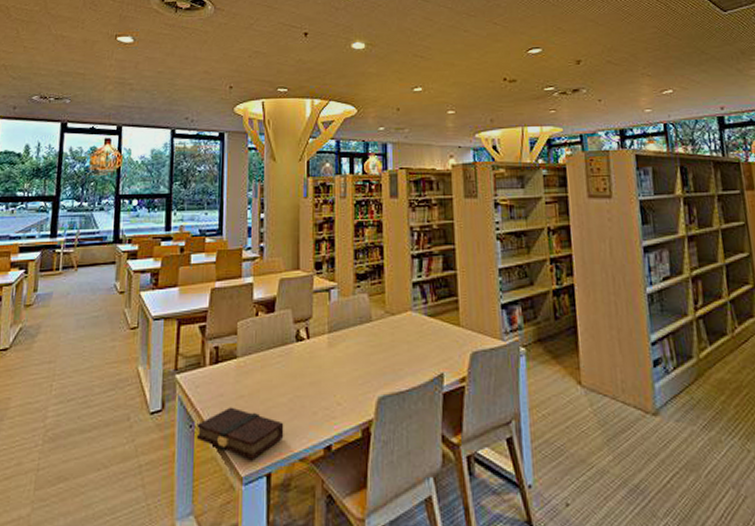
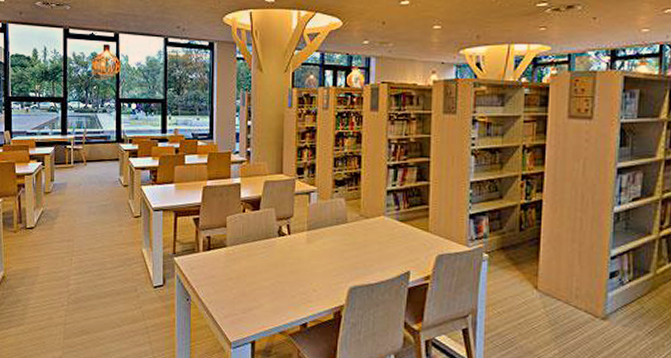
book: present [196,407,284,459] -> none [192,286,267,329]

